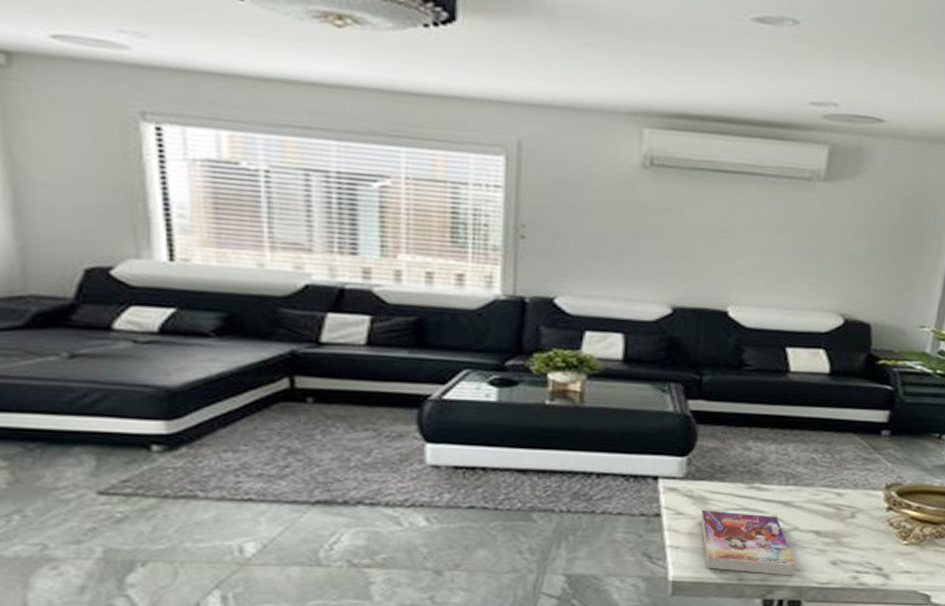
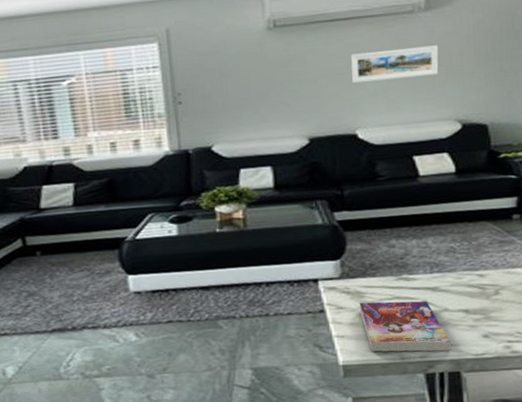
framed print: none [732,215,832,258] -> present [351,45,439,83]

